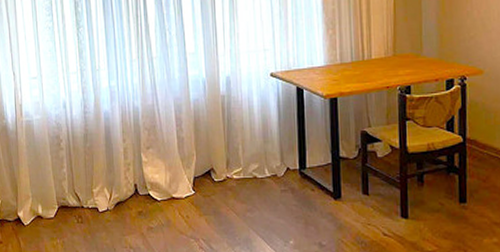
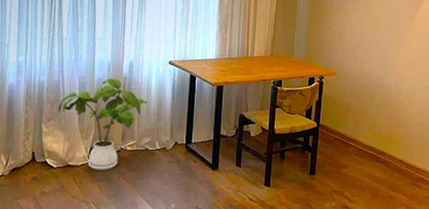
house plant: none [156,97,250,202] -> present [58,78,147,170]

